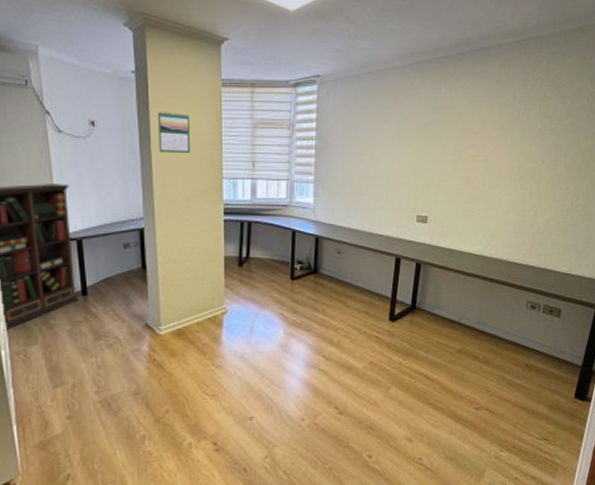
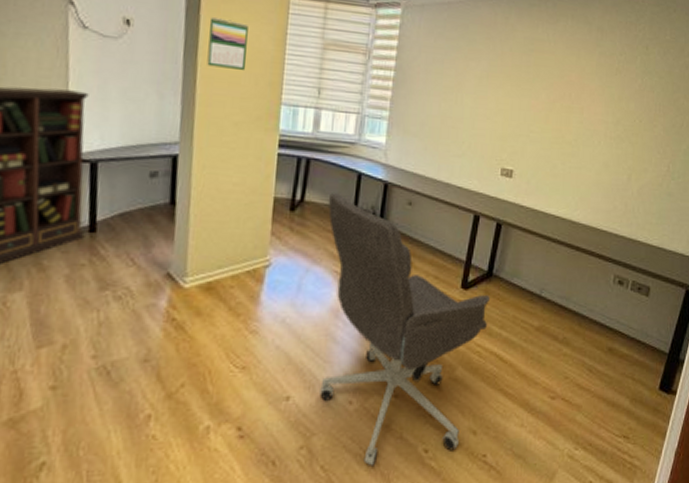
office chair: none [270,247,415,470] -> present [320,192,490,466]

